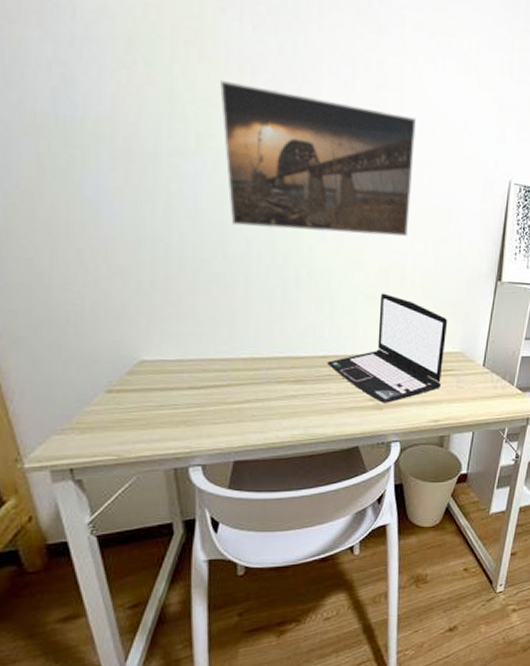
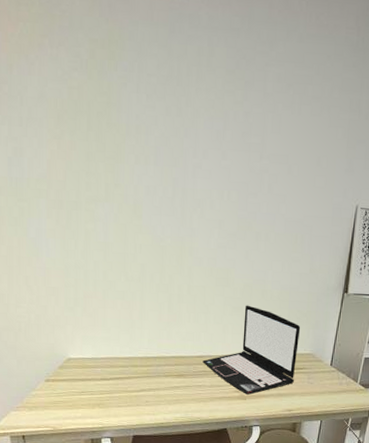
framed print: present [220,81,416,237] -> none [123,141,275,258]

